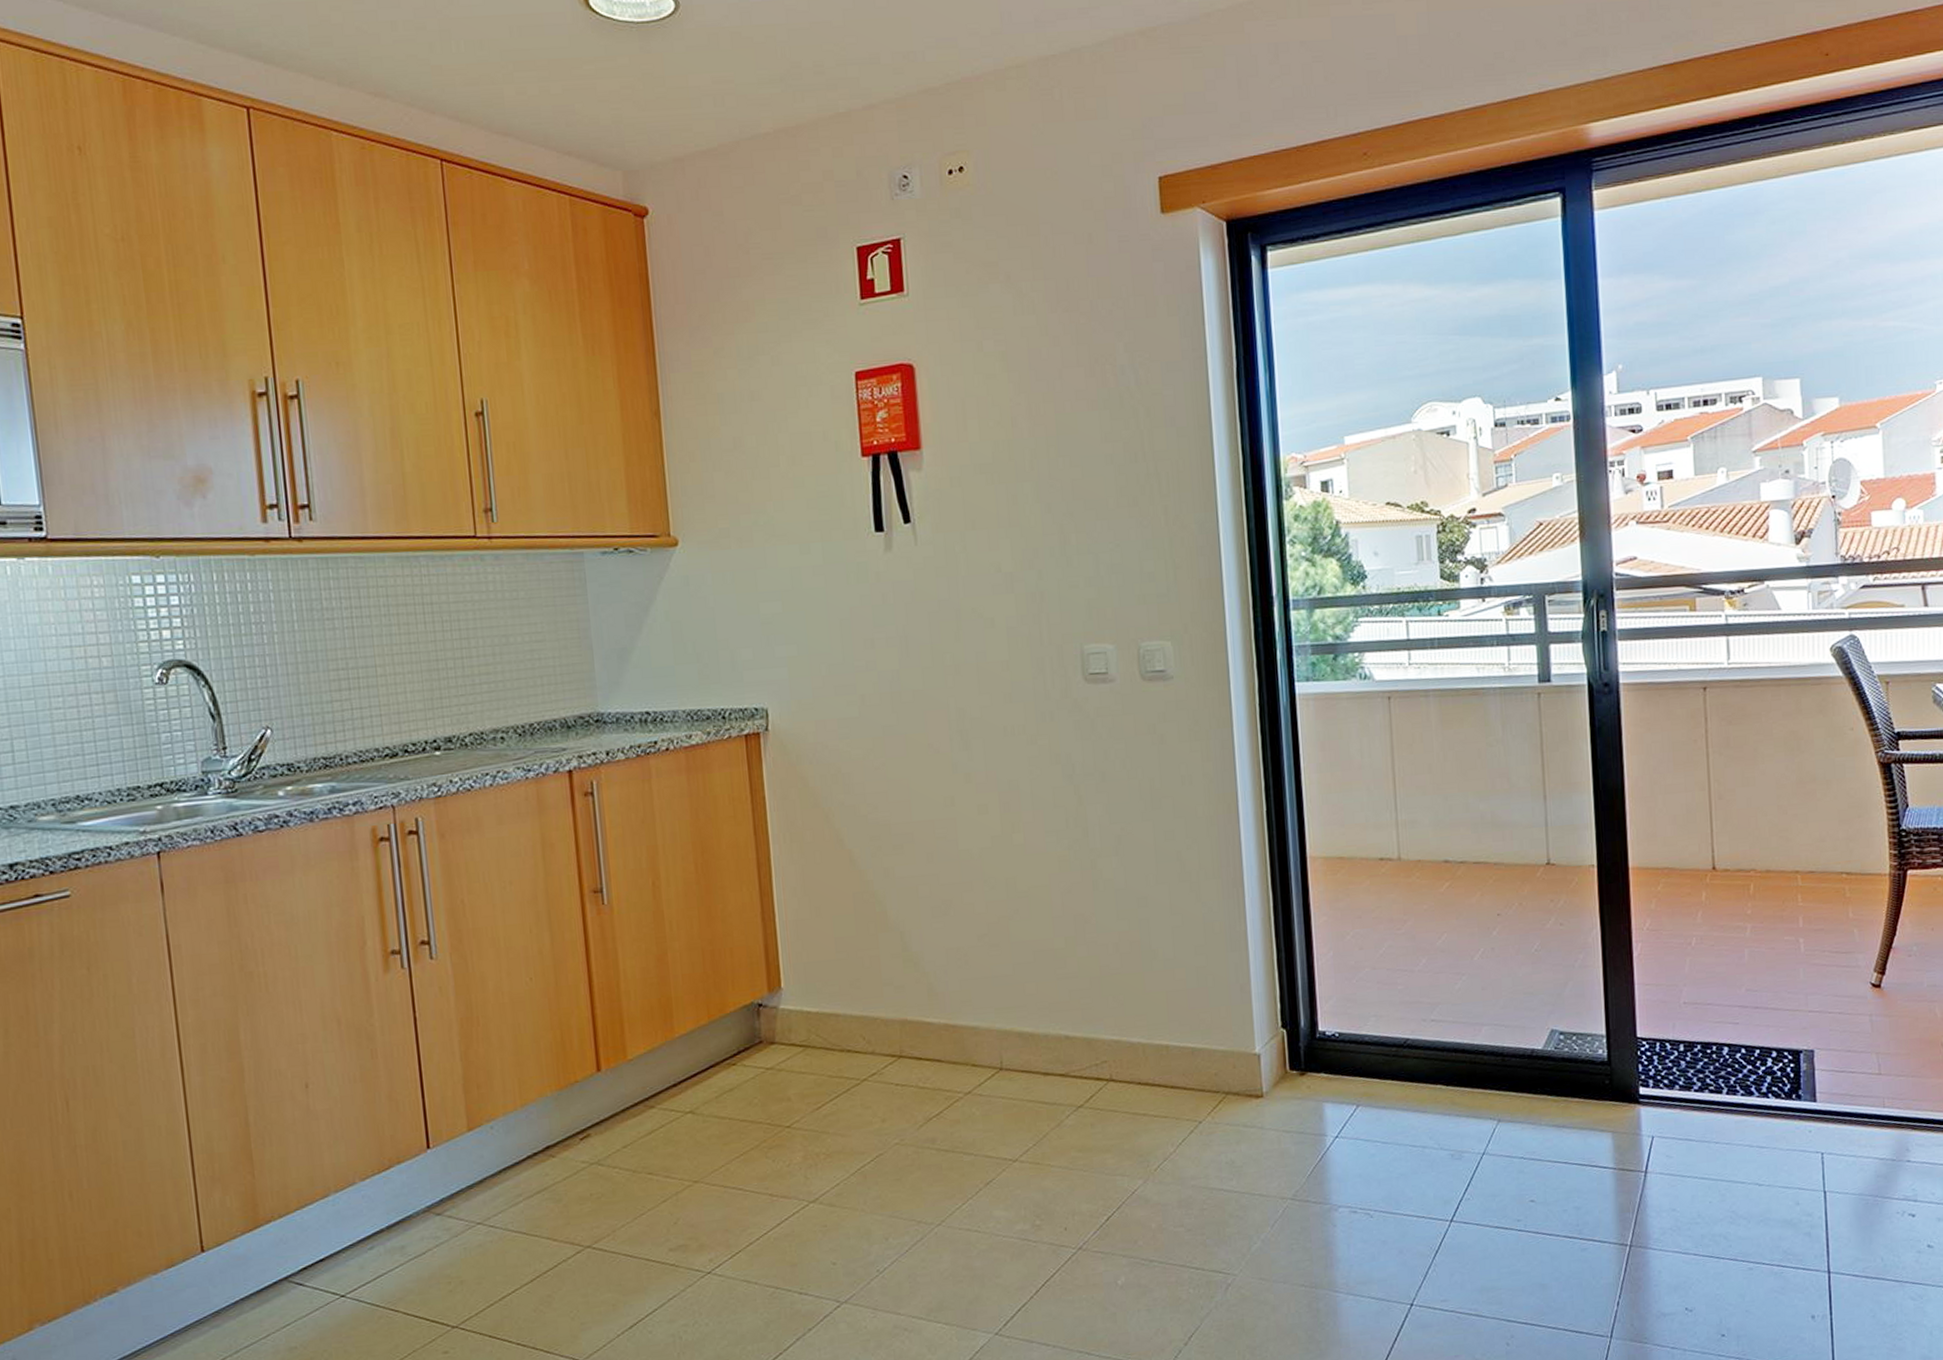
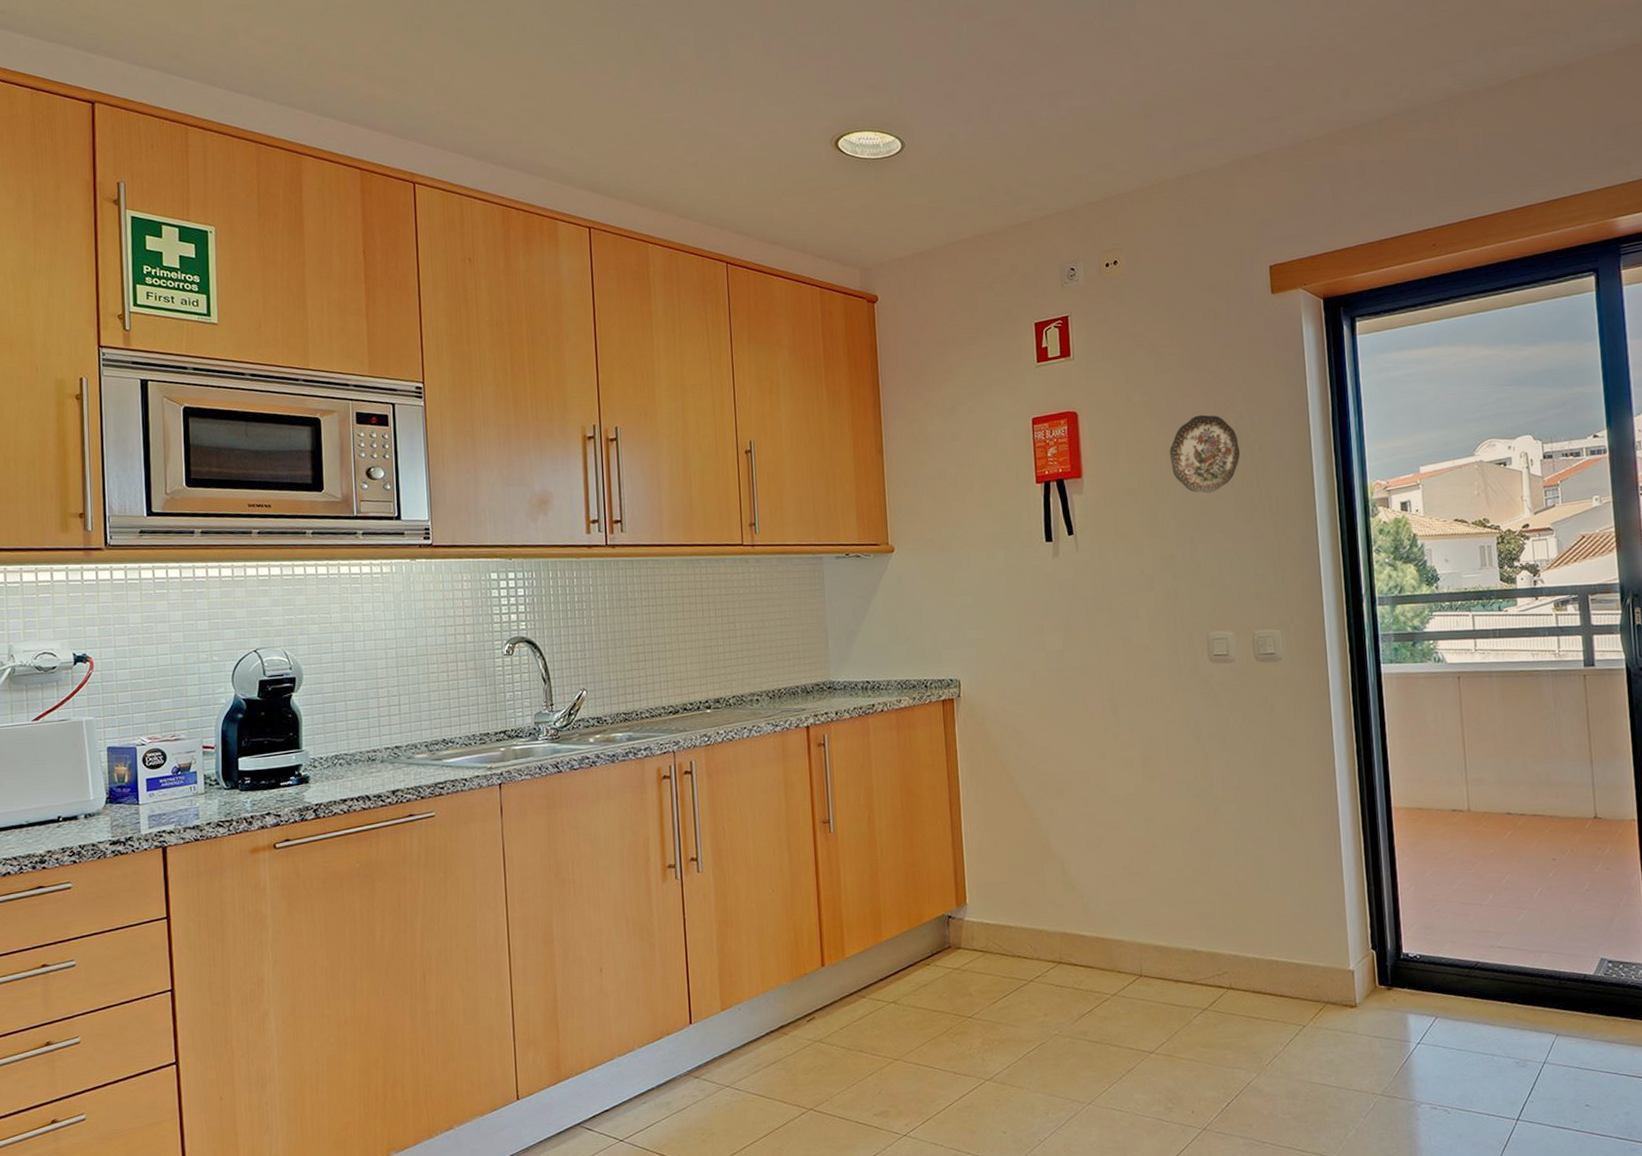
decorative plate: none [1033,369,1121,470] -> present [1170,415,1240,494]

